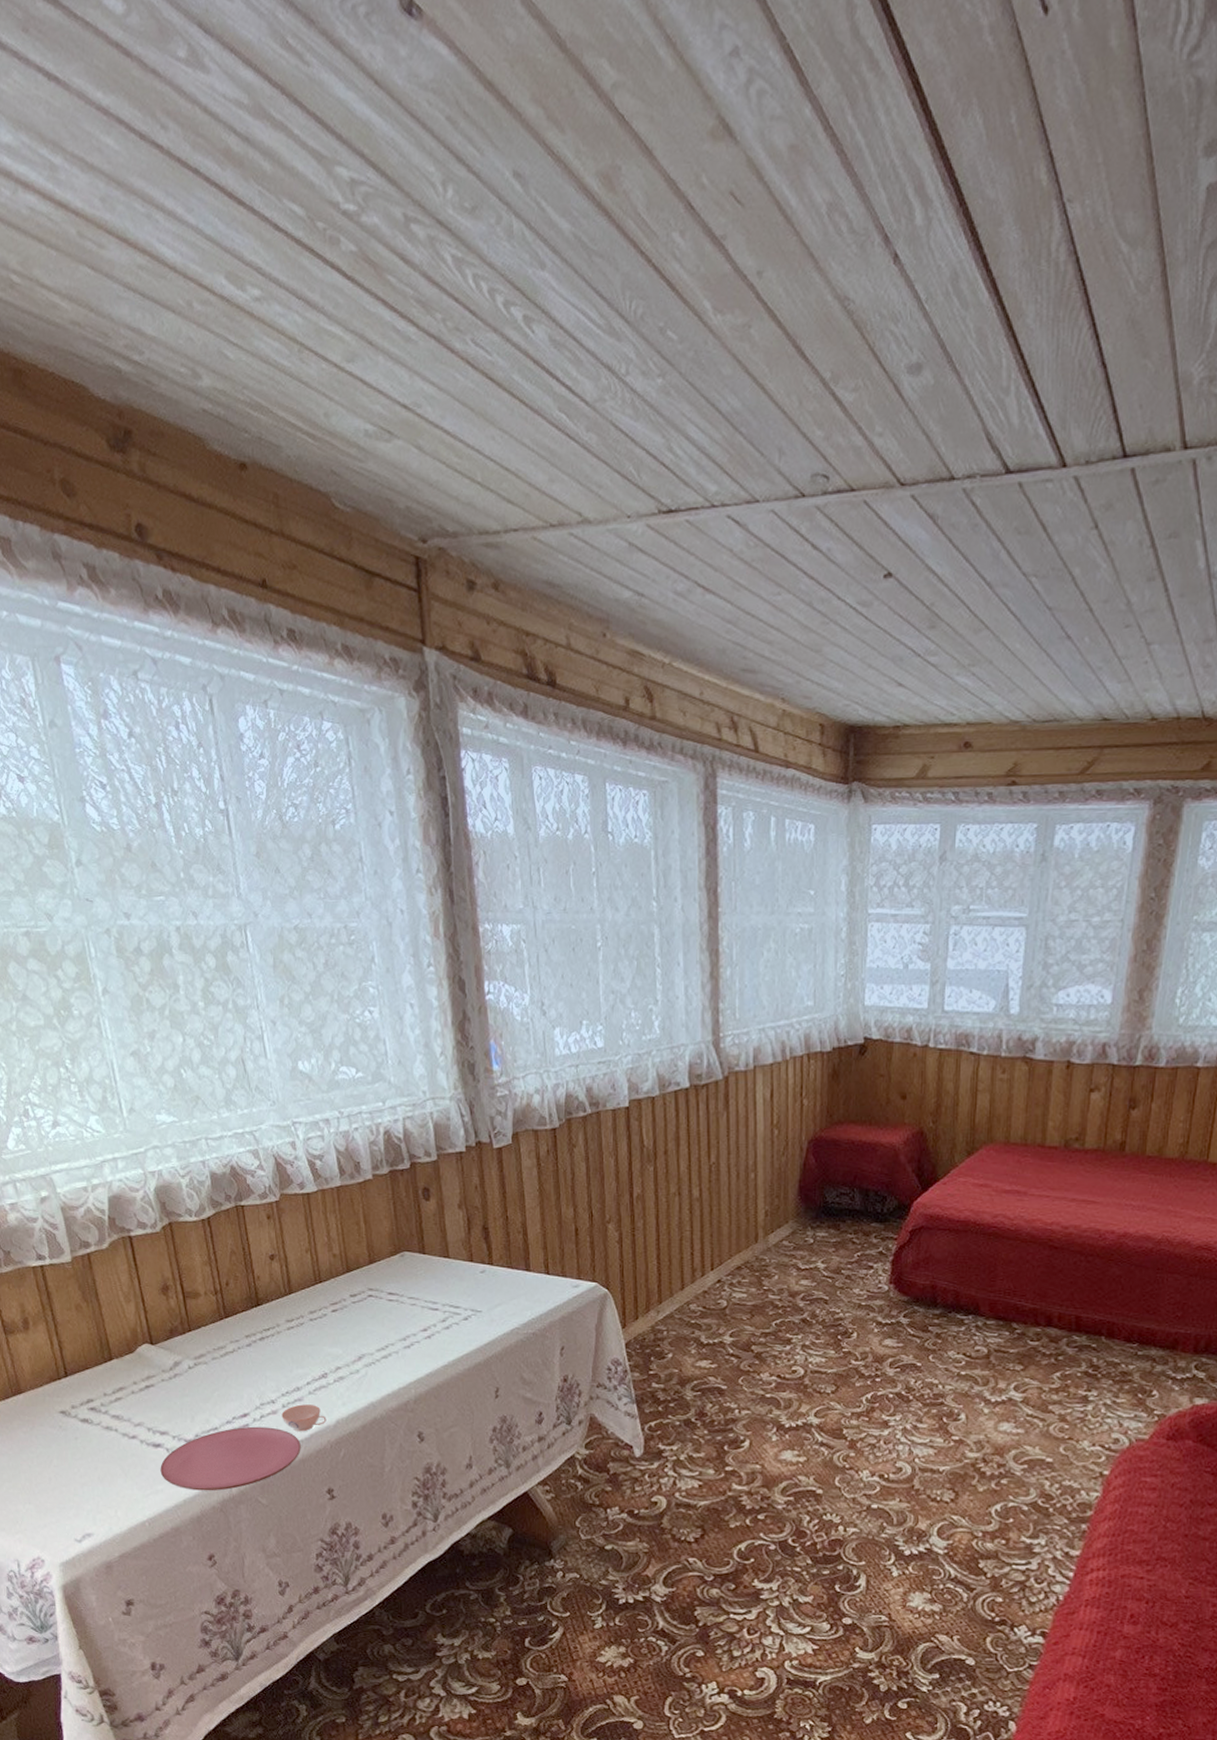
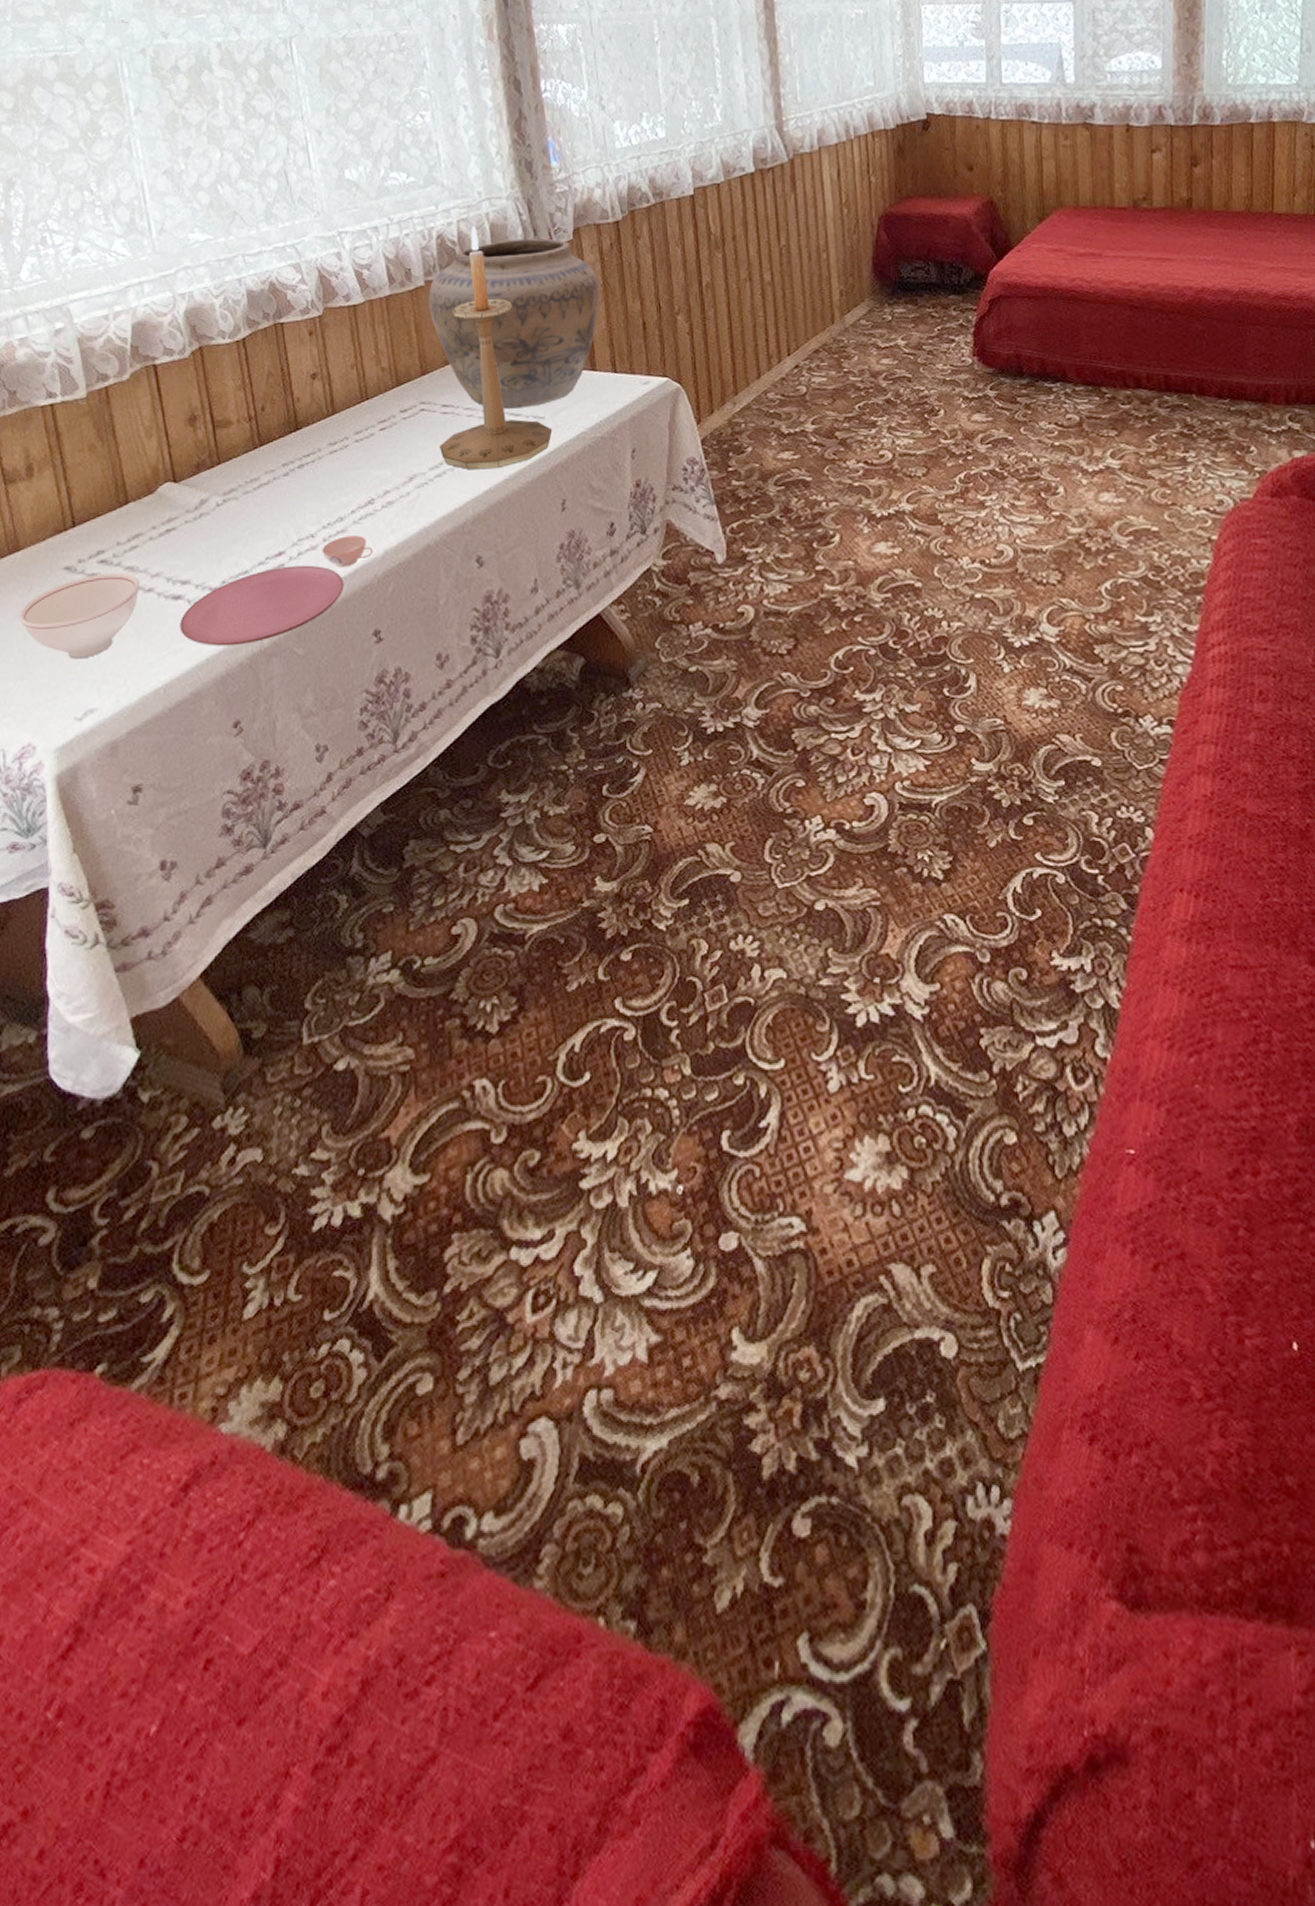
bowl: none [23,1419,125,1491] -> present [18,572,140,659]
vase: none [376,1139,536,1301] -> present [429,238,600,409]
candlestick: none [385,1123,489,1355] -> present [439,225,553,470]

